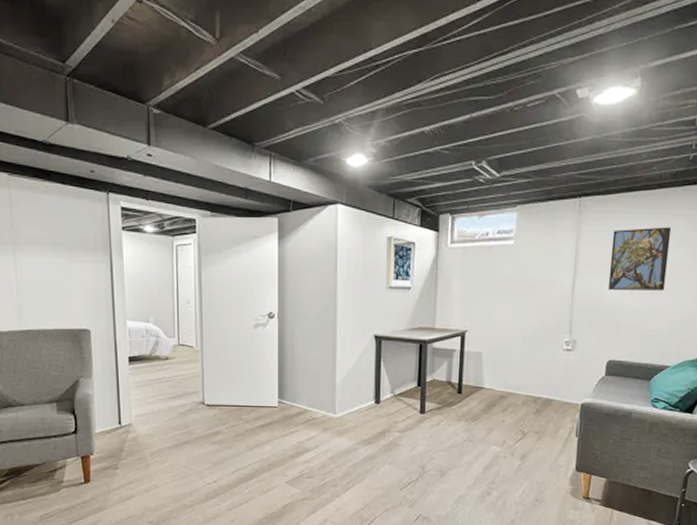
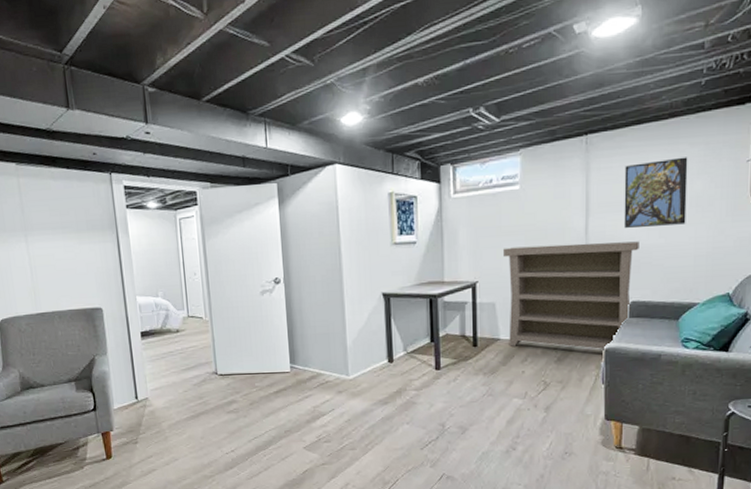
bookshelf: none [492,300,621,405] -> present [503,241,639,350]

